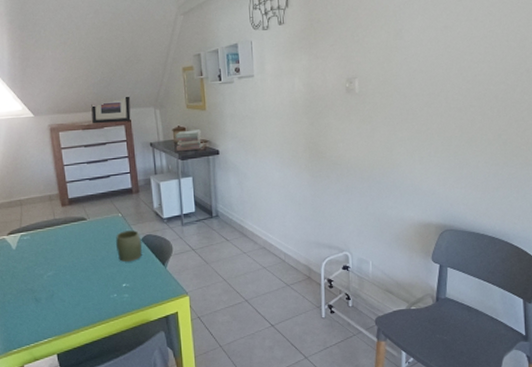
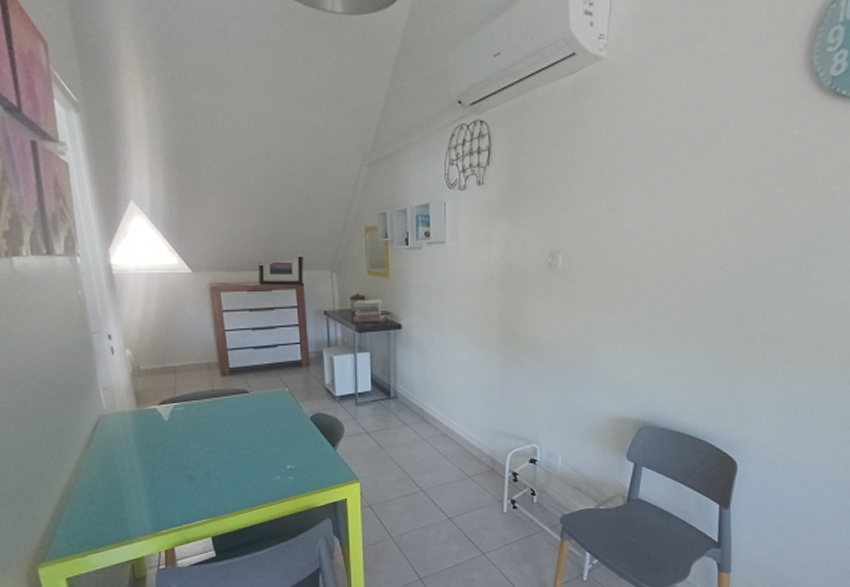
mug: present [116,230,142,262] -> none [281,407,310,441]

